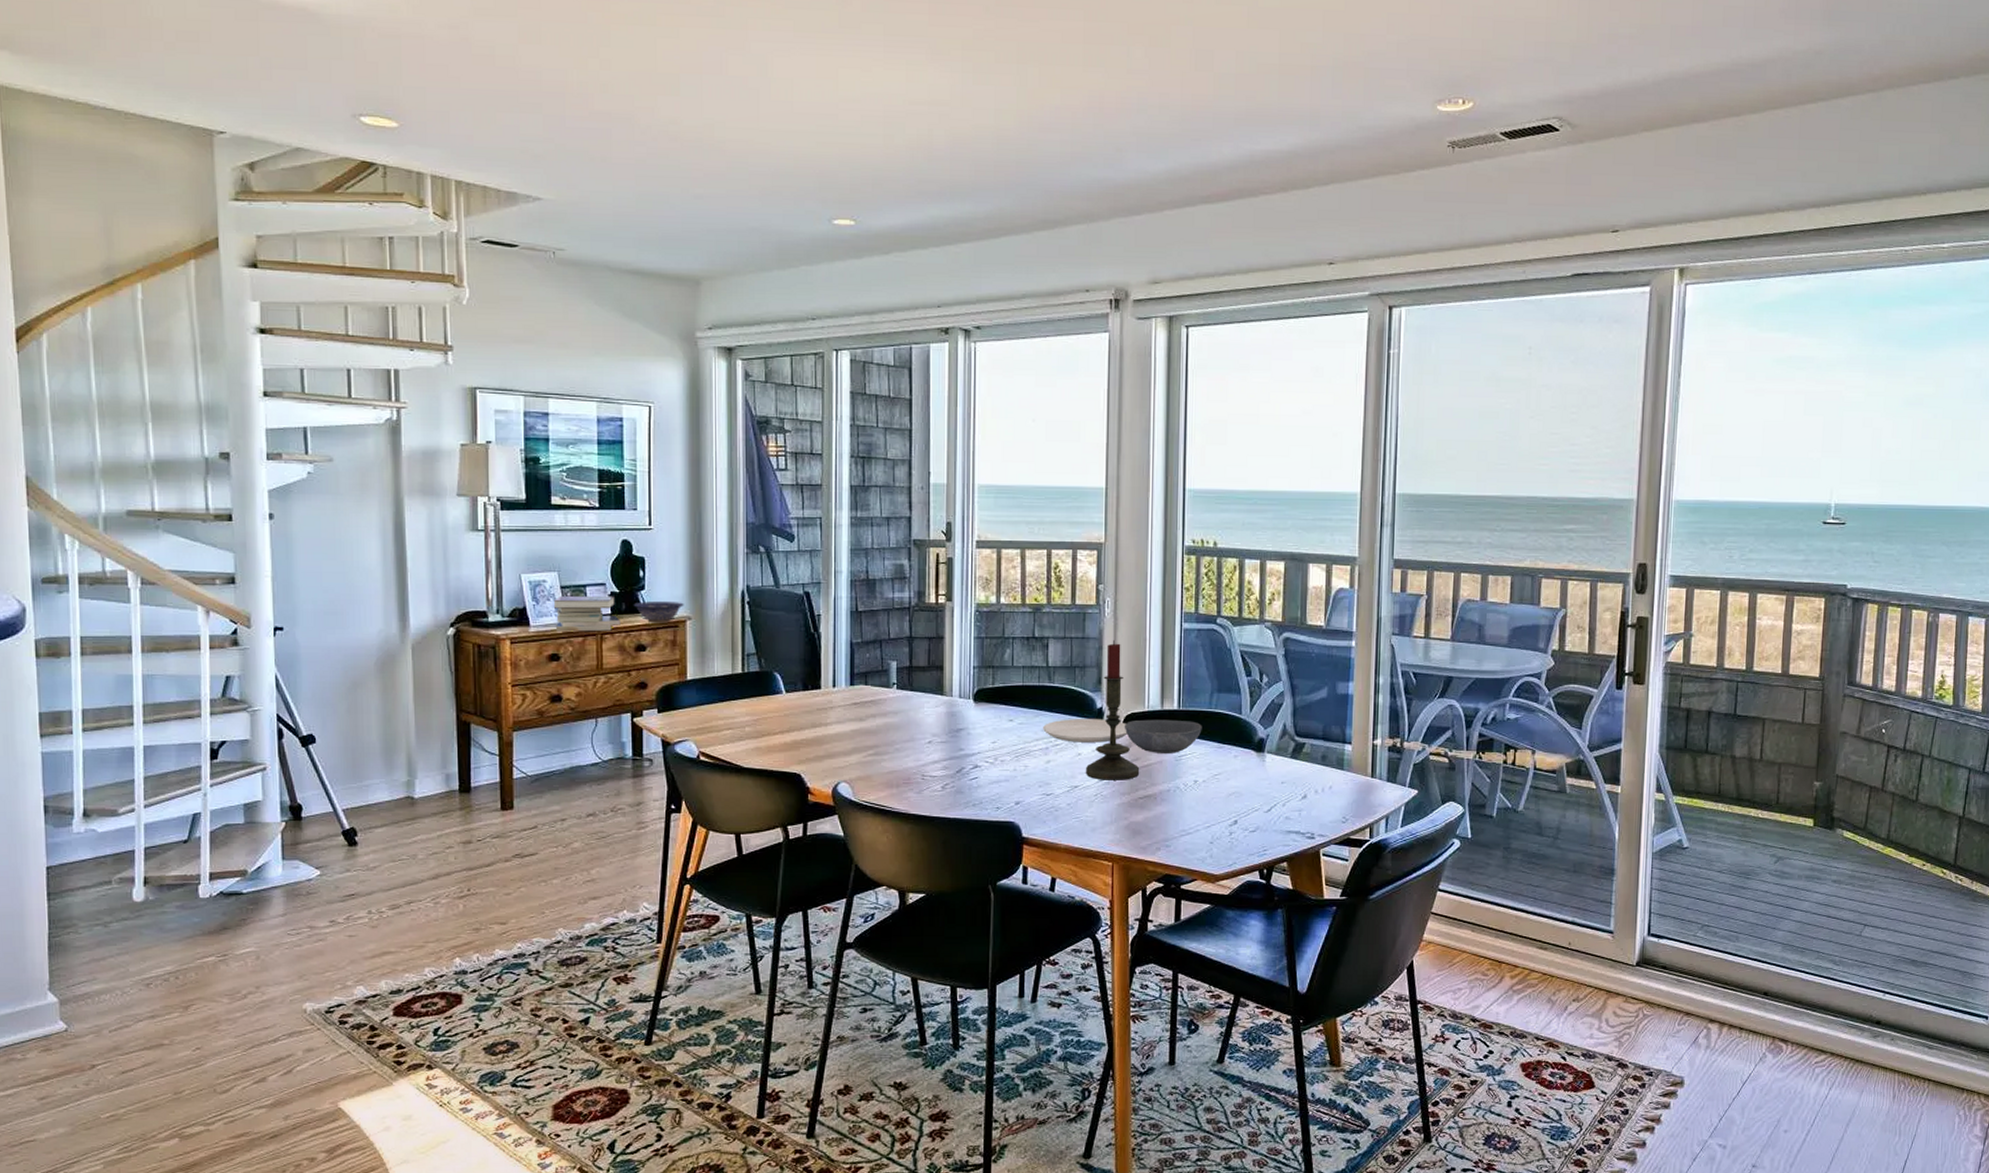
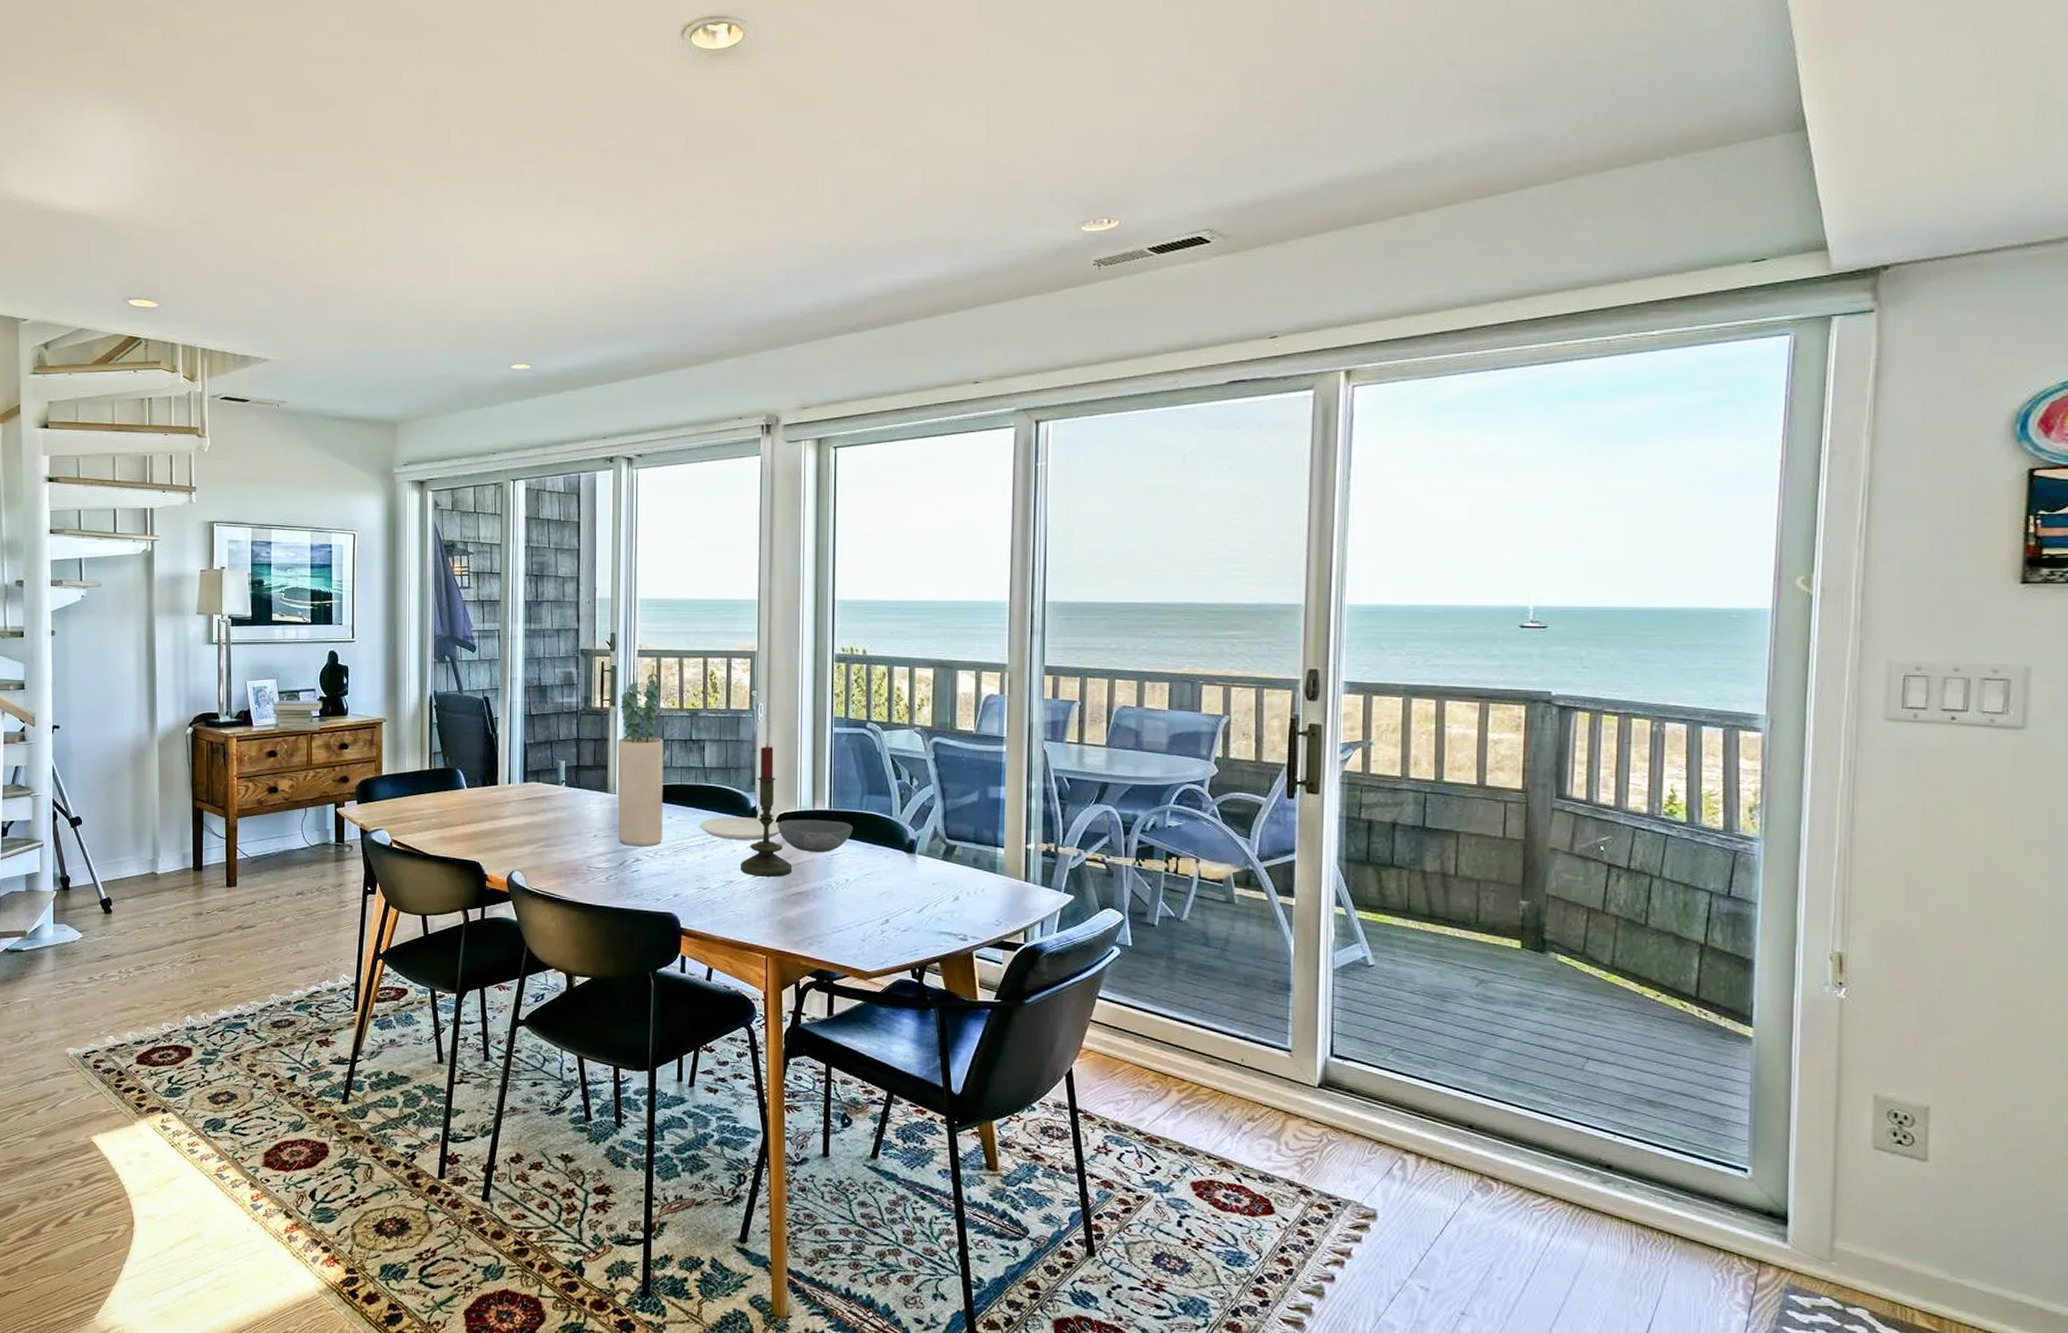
decorative bowl: present [633,600,684,623] -> none [338,704,381,725]
vase: none [954,556,1004,752] -> present [617,664,663,847]

